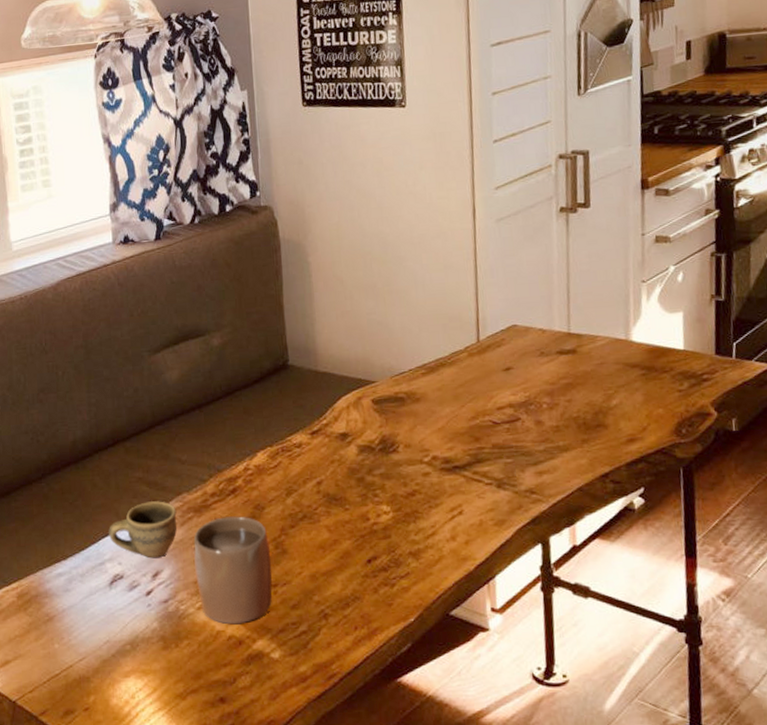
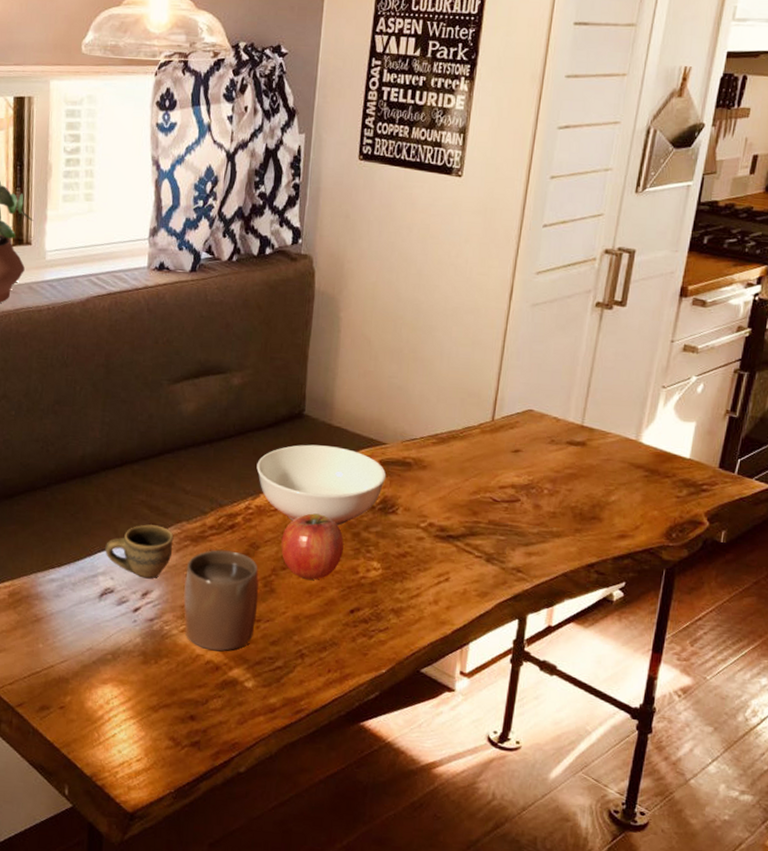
bowl: none [249,392,381,475] -> present [256,444,387,526]
fruit: none [285,464,350,534] -> present [281,513,344,580]

